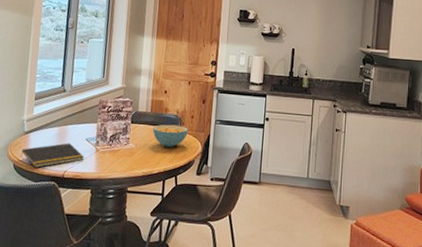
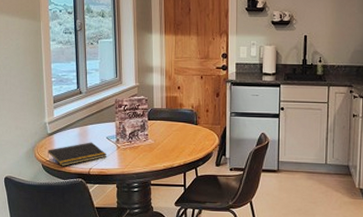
cereal bowl: present [152,124,188,148] -> none [169,119,204,141]

